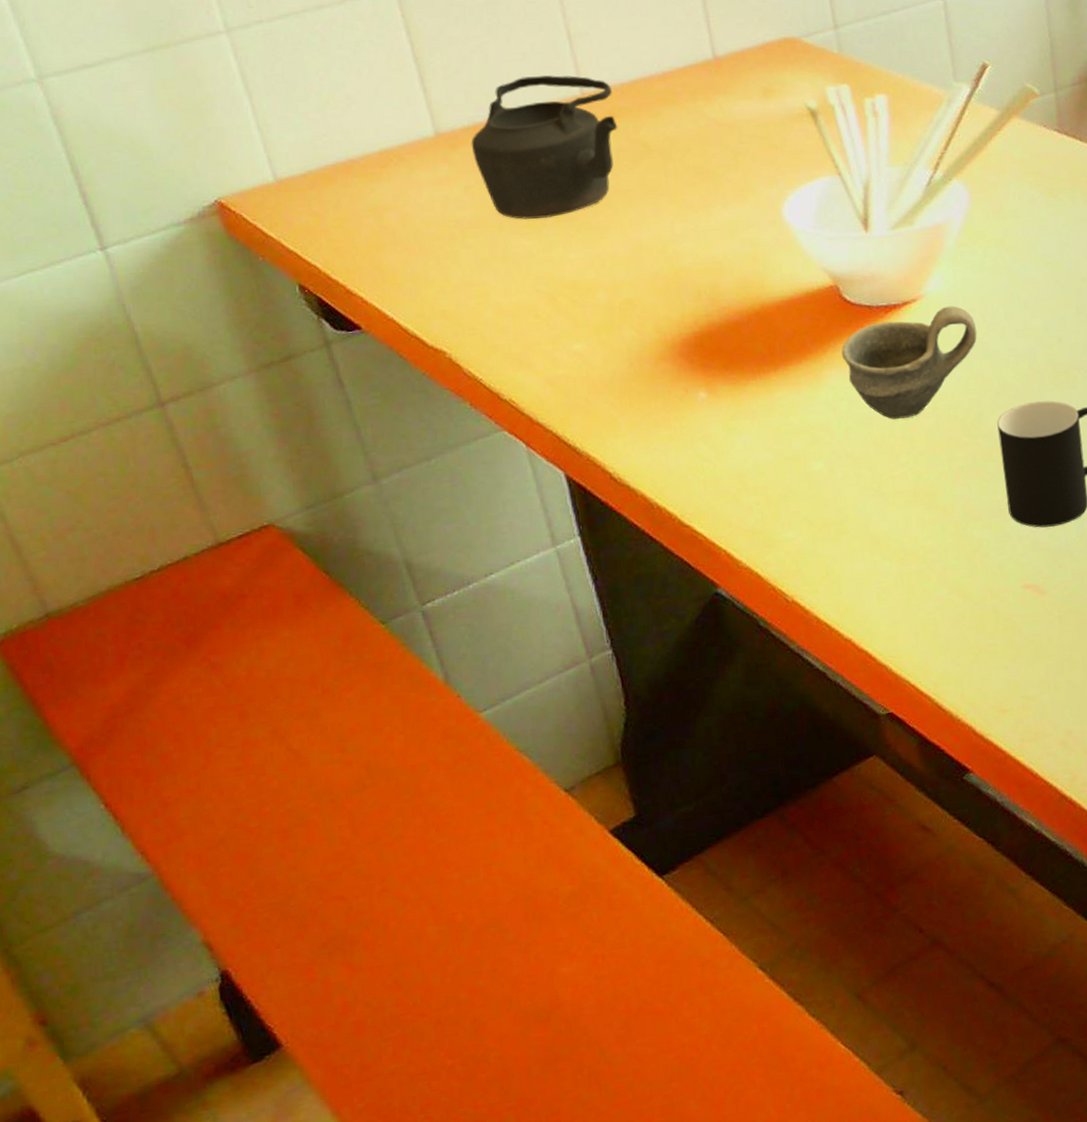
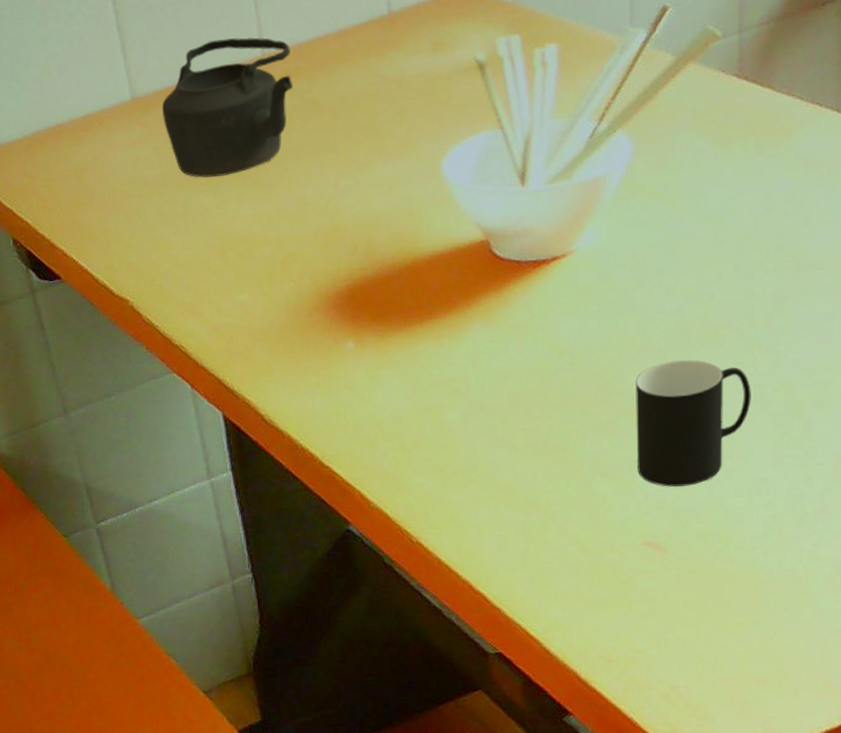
cup: present [841,306,977,419] -> none [486,261,625,374]

